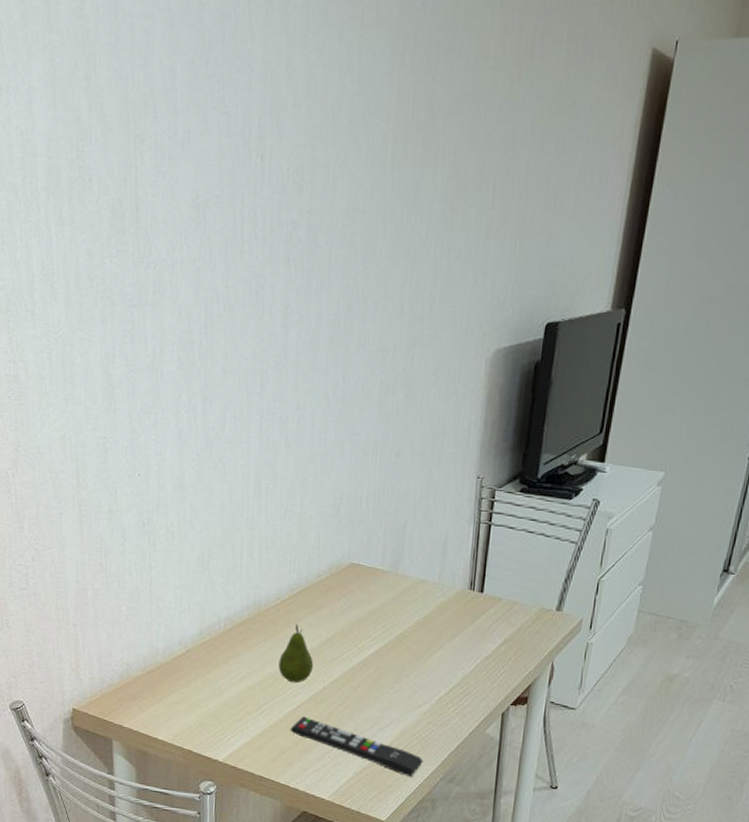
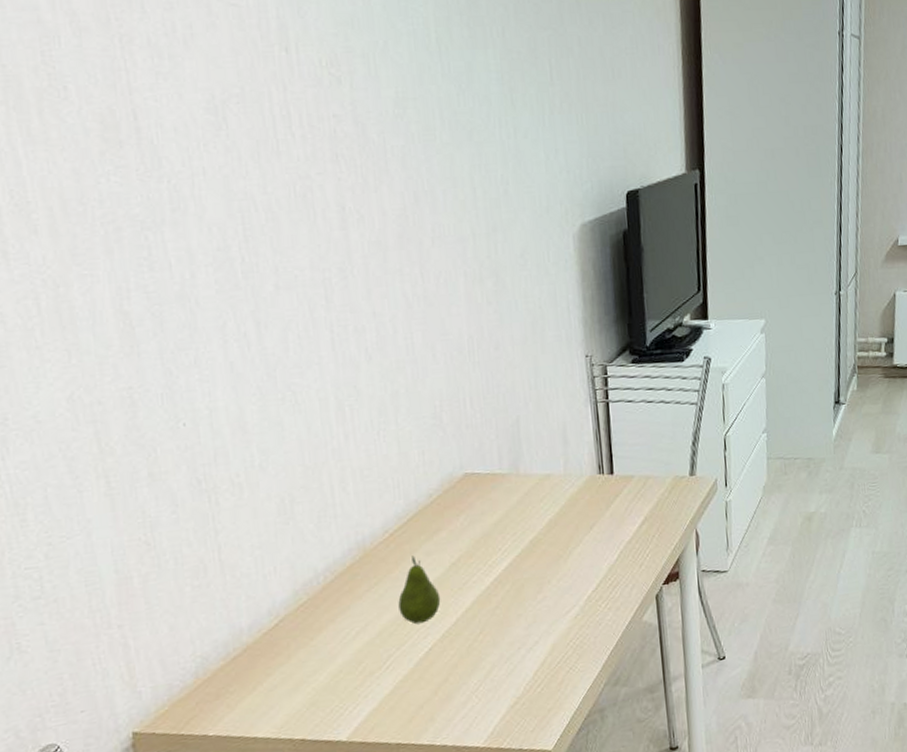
remote control: present [290,716,423,777] -> none [424,658,583,693]

